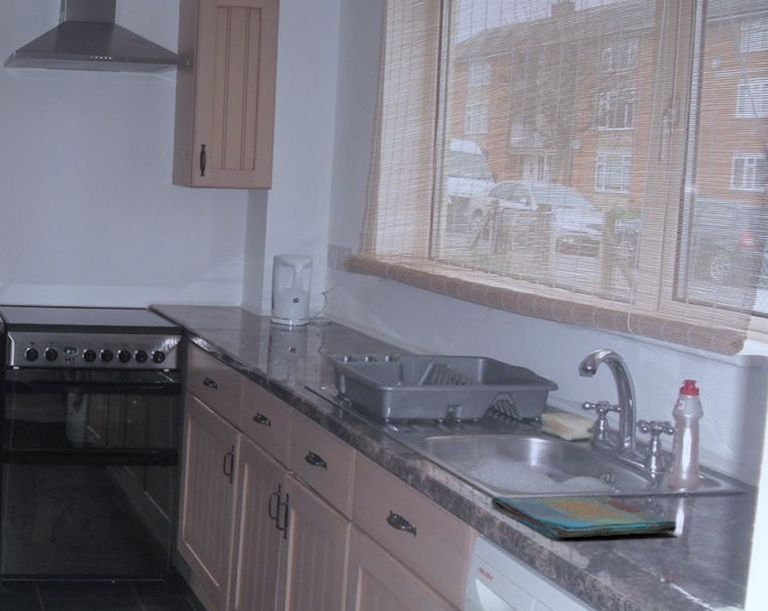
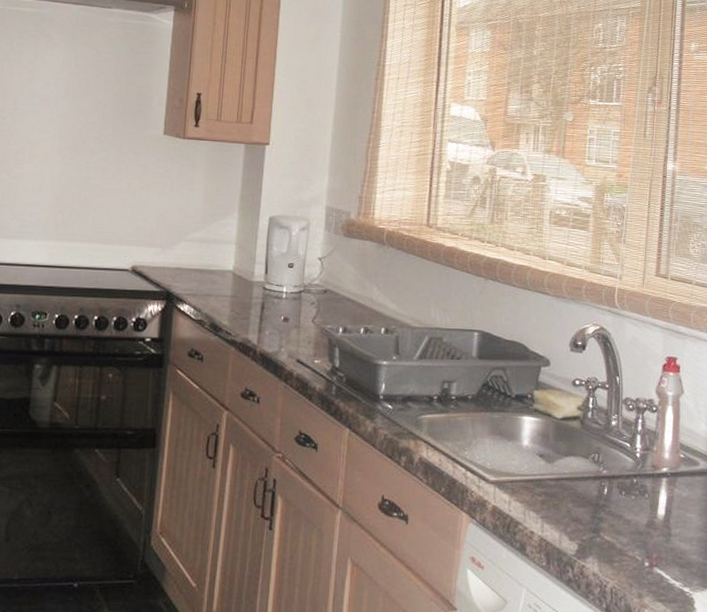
dish towel: present [491,496,677,538] -> none [483,477,660,523]

